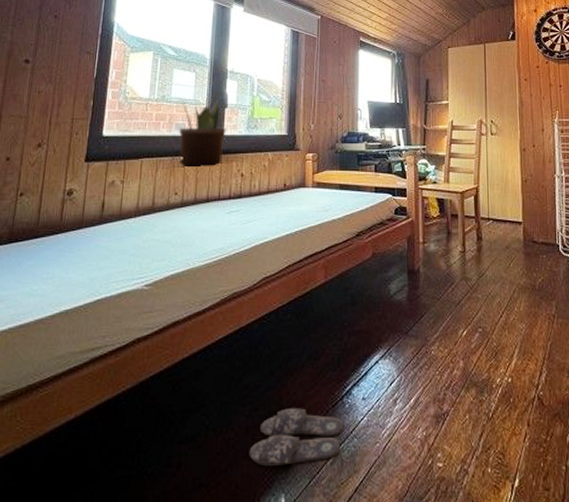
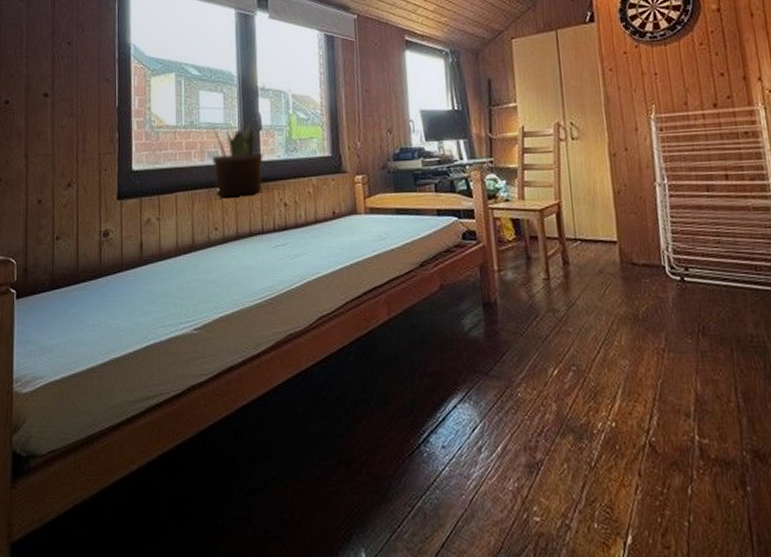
slippers: present [249,408,345,467] -> none [322,457,424,520]

